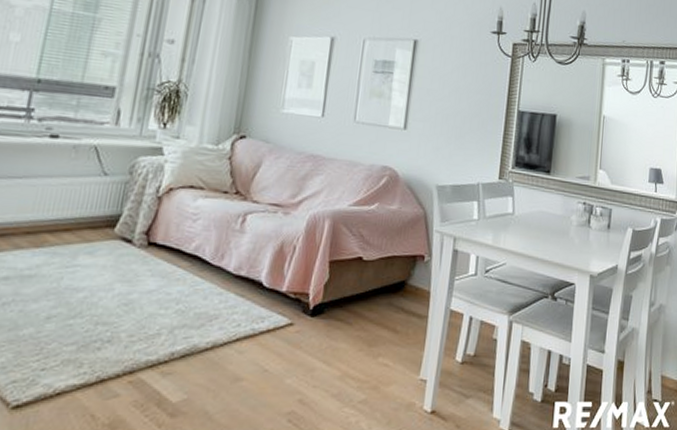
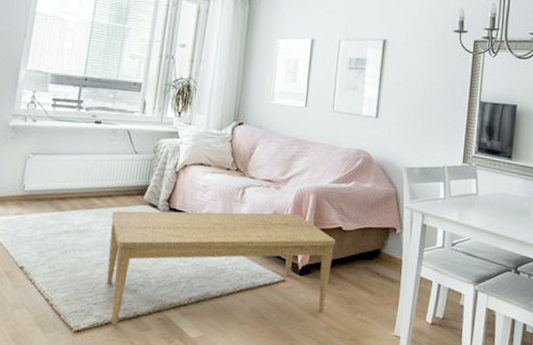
coffee table: none [59,243,354,395] -> present [106,210,335,325]

